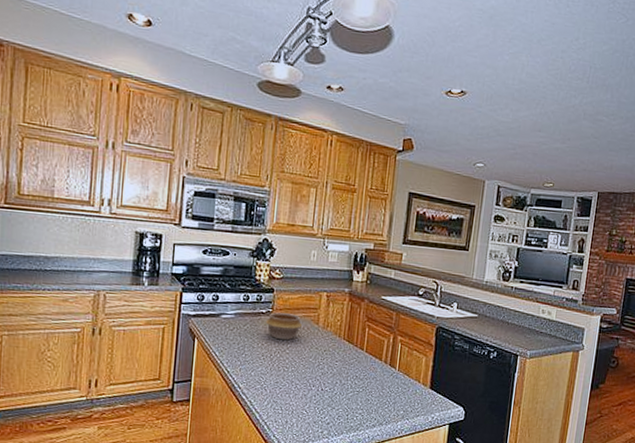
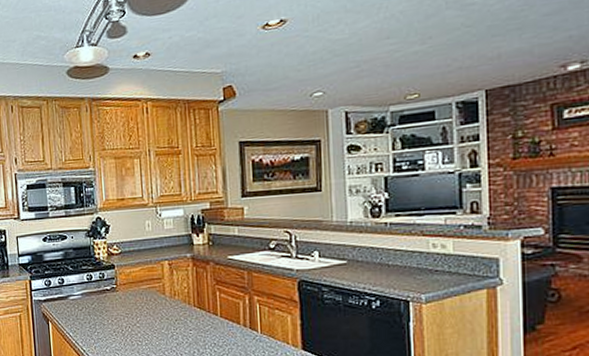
bowl: present [265,312,303,341] -> none [111,287,149,315]

